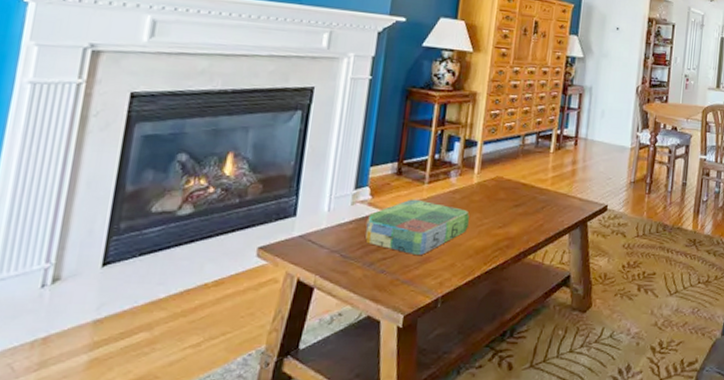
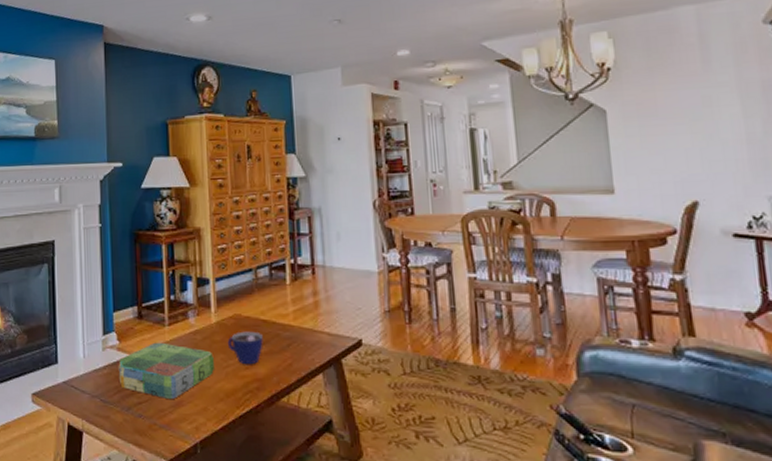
cup: none [485,193,520,225] -> present [227,331,263,365]

